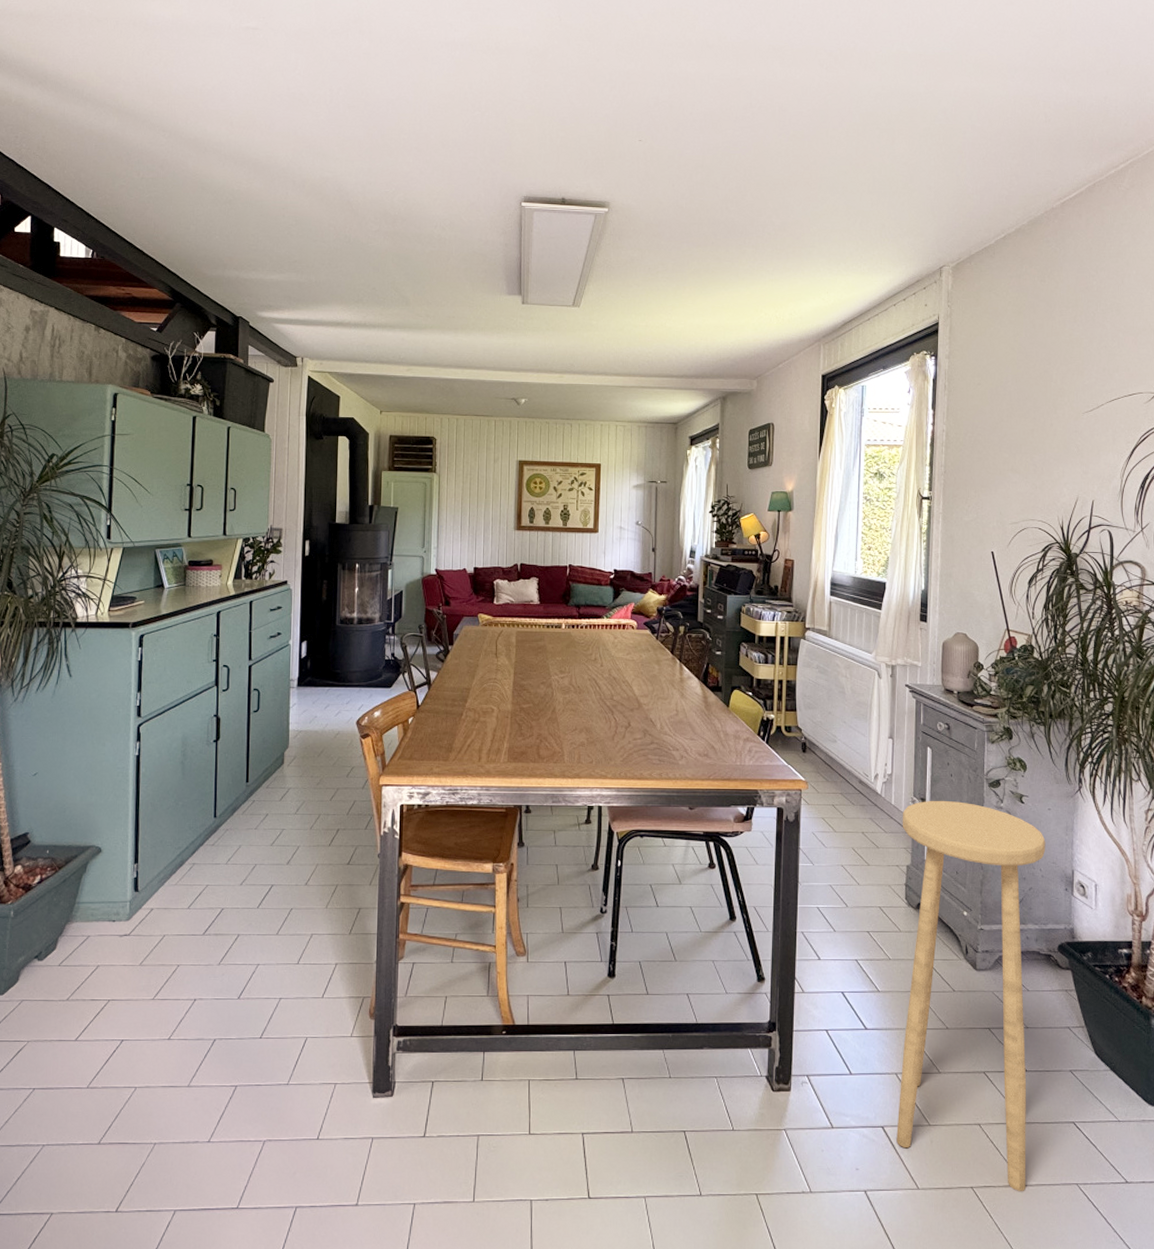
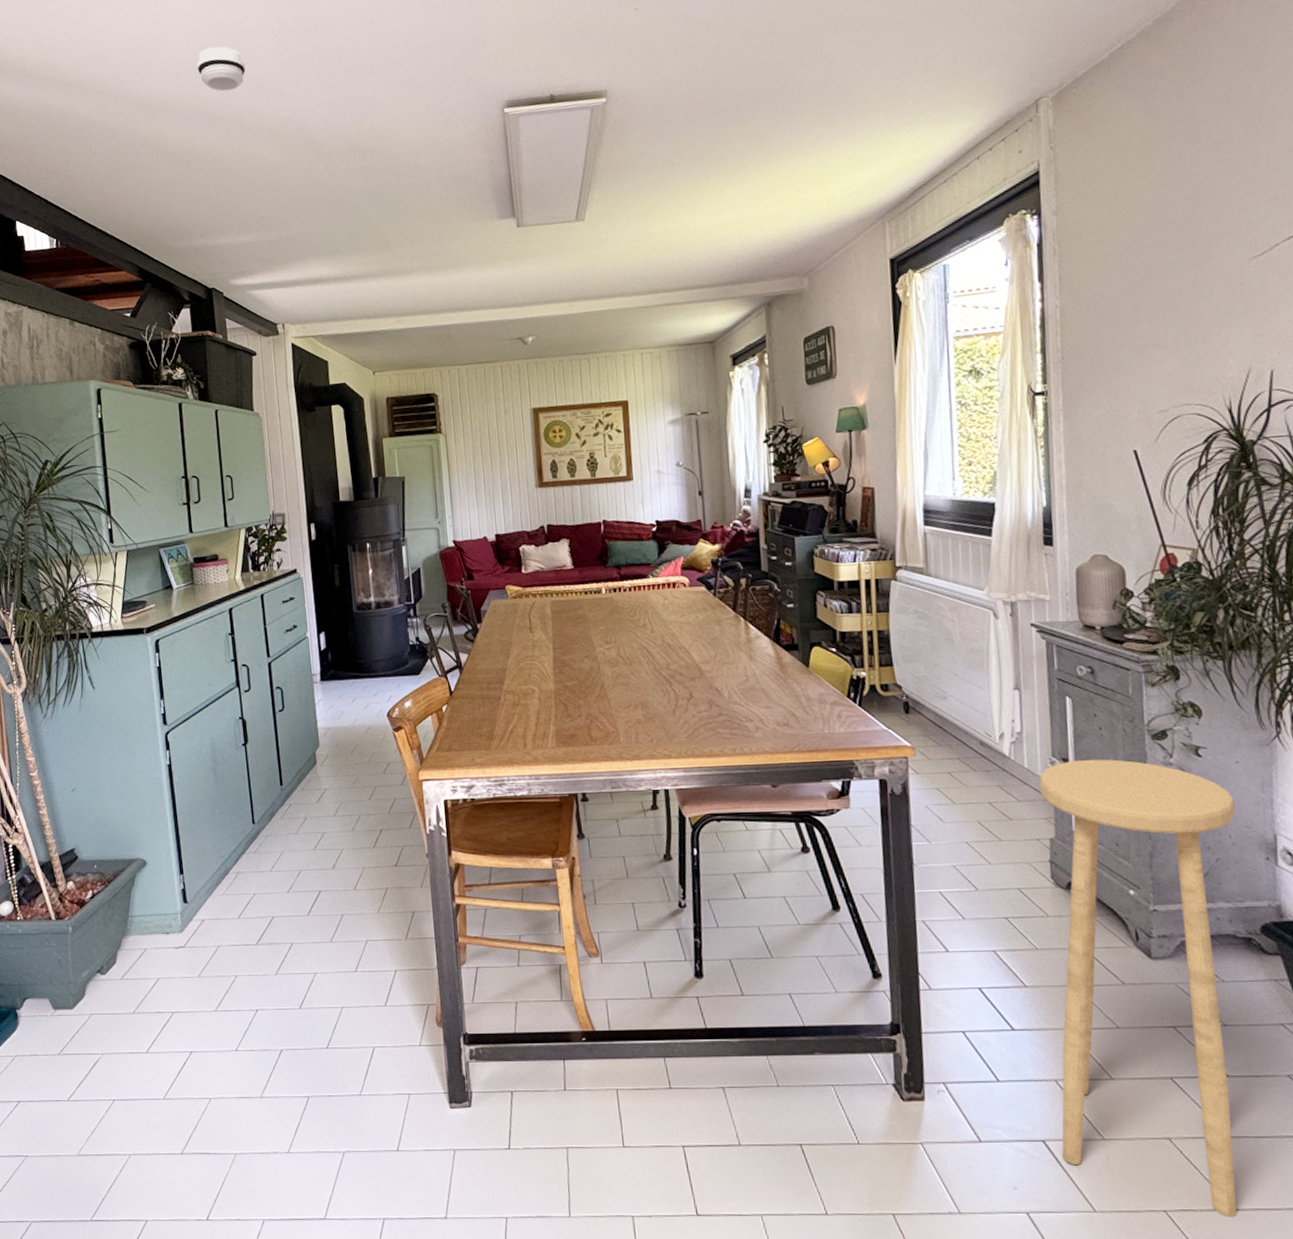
smoke detector: none [251,104,296,145] -> present [197,46,246,92]

